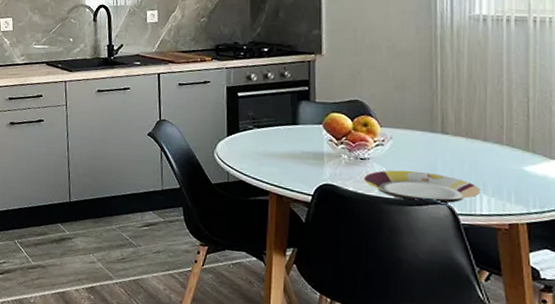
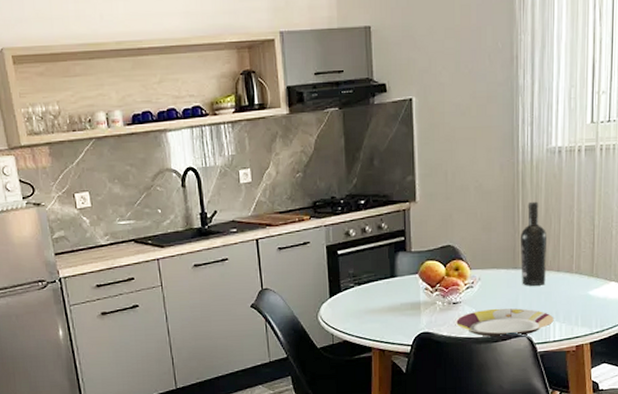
wine bottle: none [438,66,470,153] -> present [520,201,546,286]

